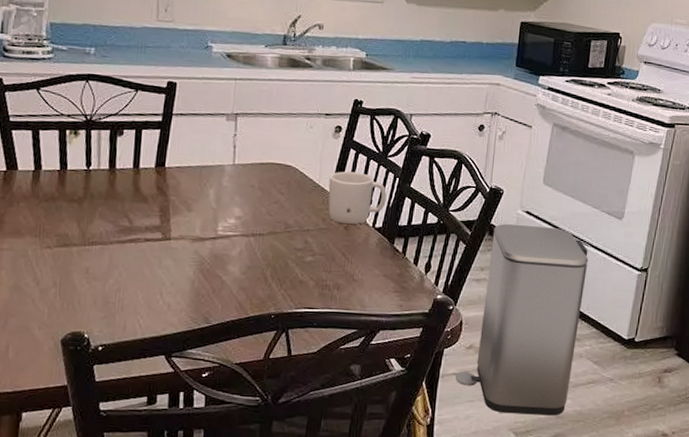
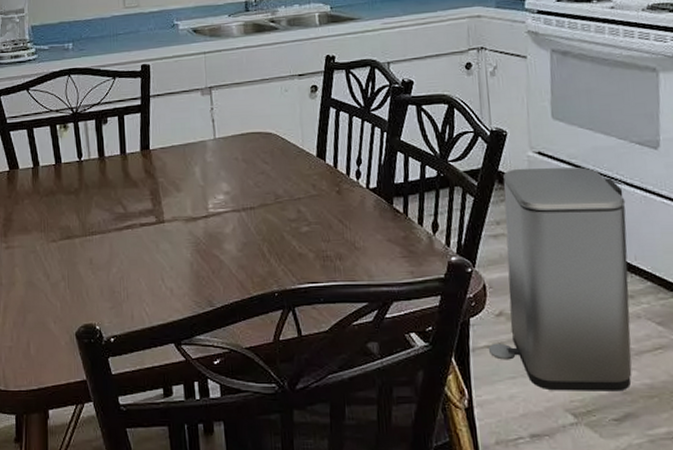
mug: present [328,171,387,225] -> none [312,131,377,189]

